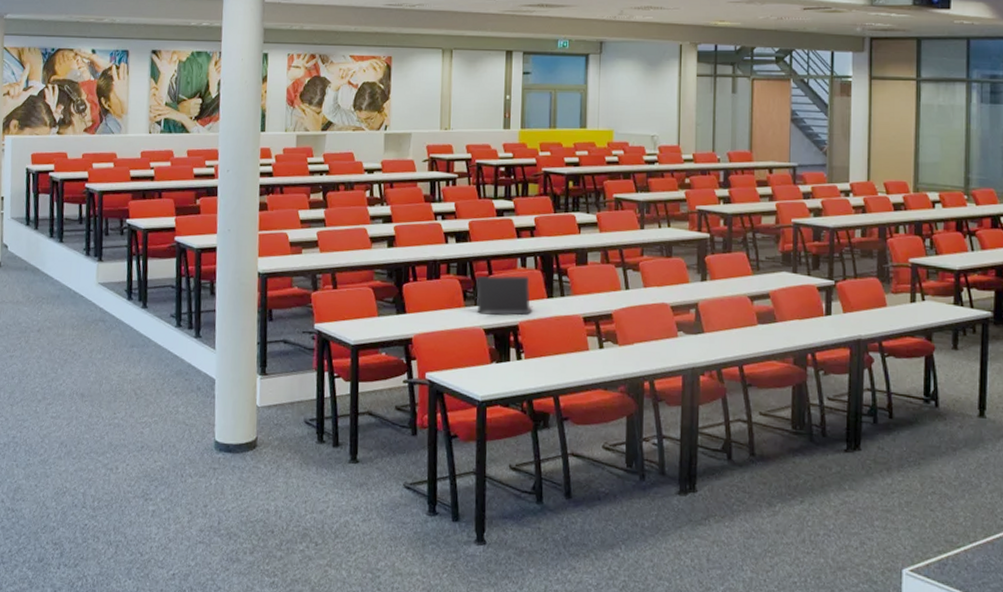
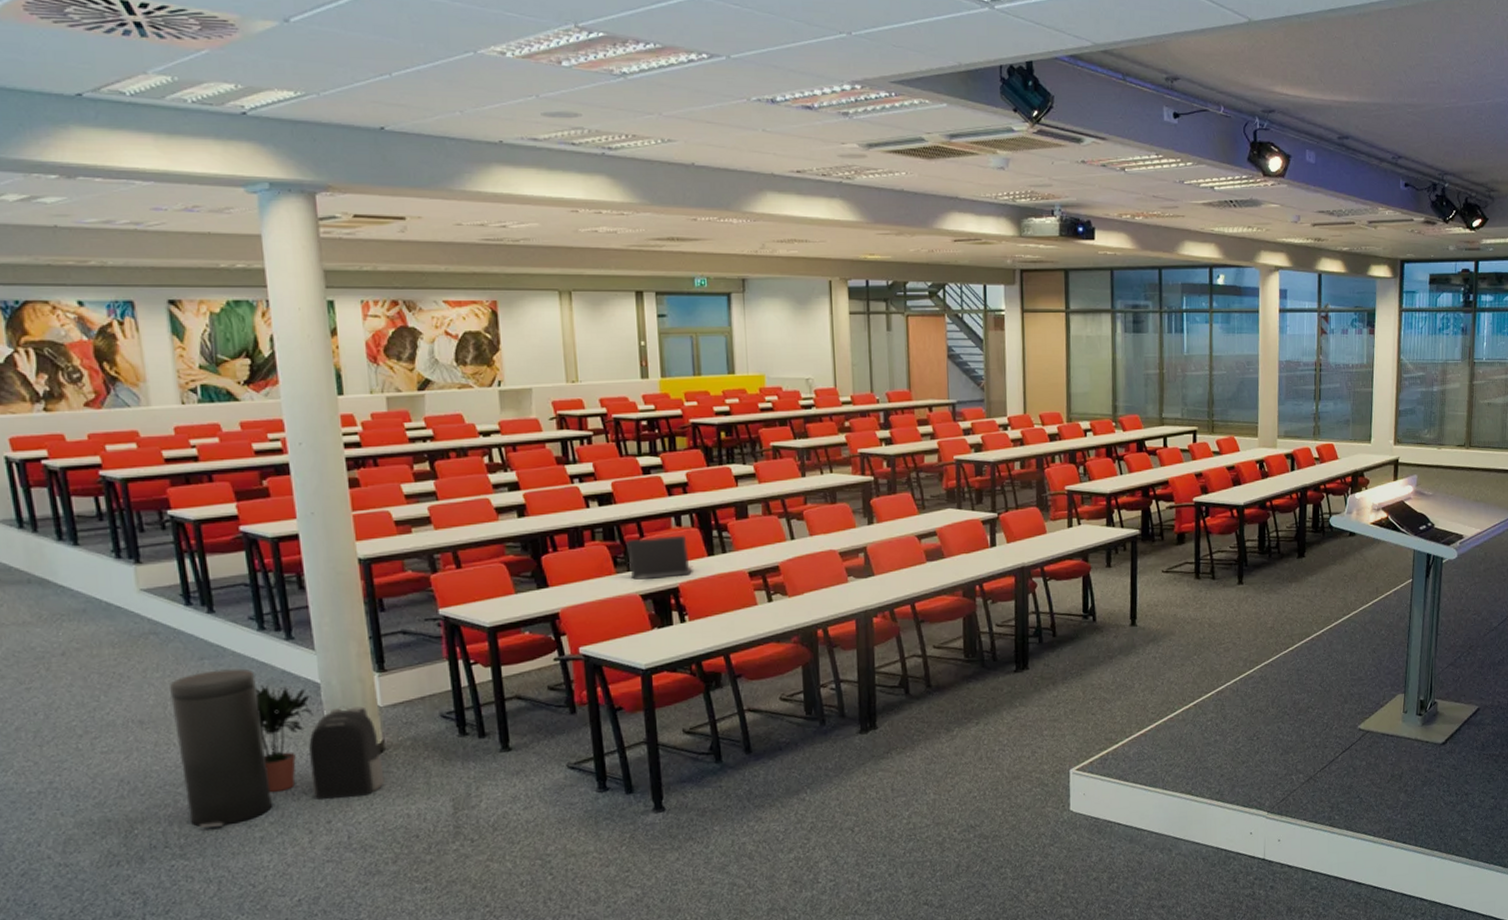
pedal bin: none [104,357,169,496] -> present [170,668,272,828]
potted plant: none [164,374,207,472] -> present [254,684,313,792]
backpack: none [197,401,254,486] -> present [309,705,385,800]

